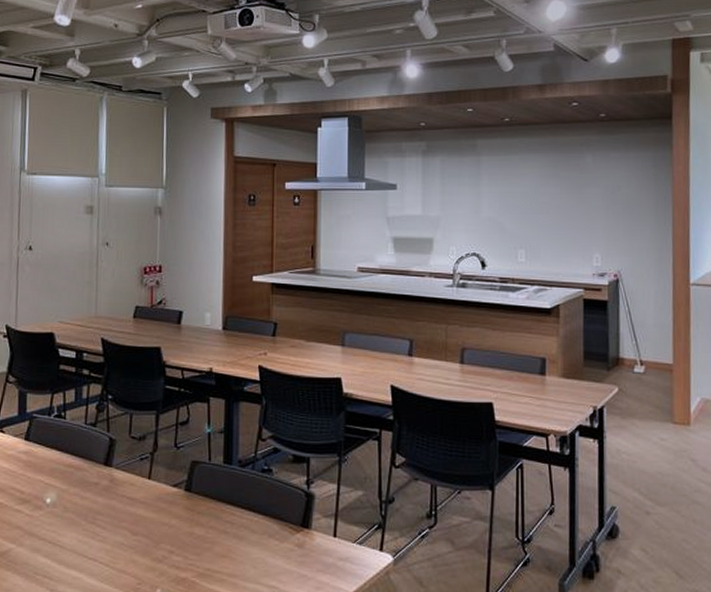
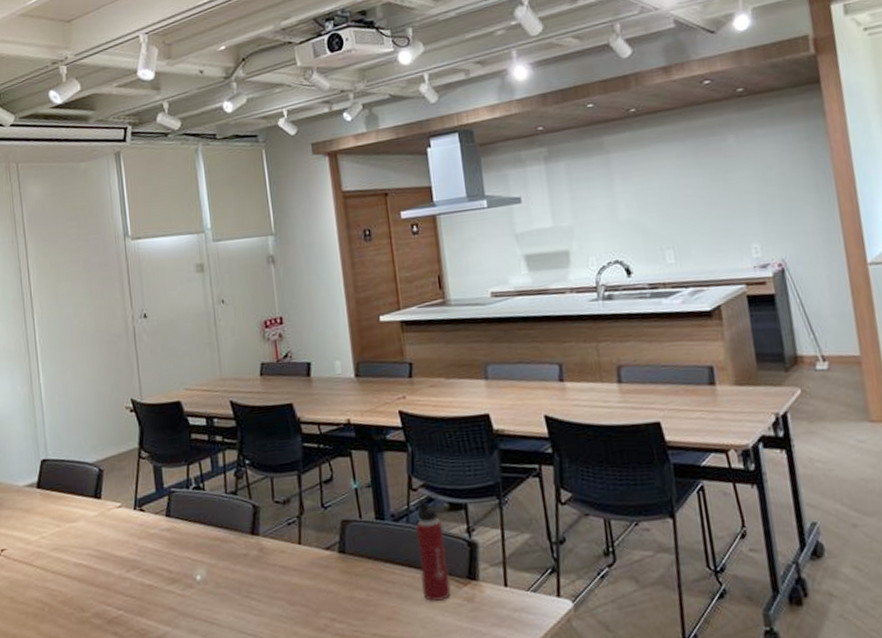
water bottle: none [258,445,285,545] -> present [415,493,451,603]

